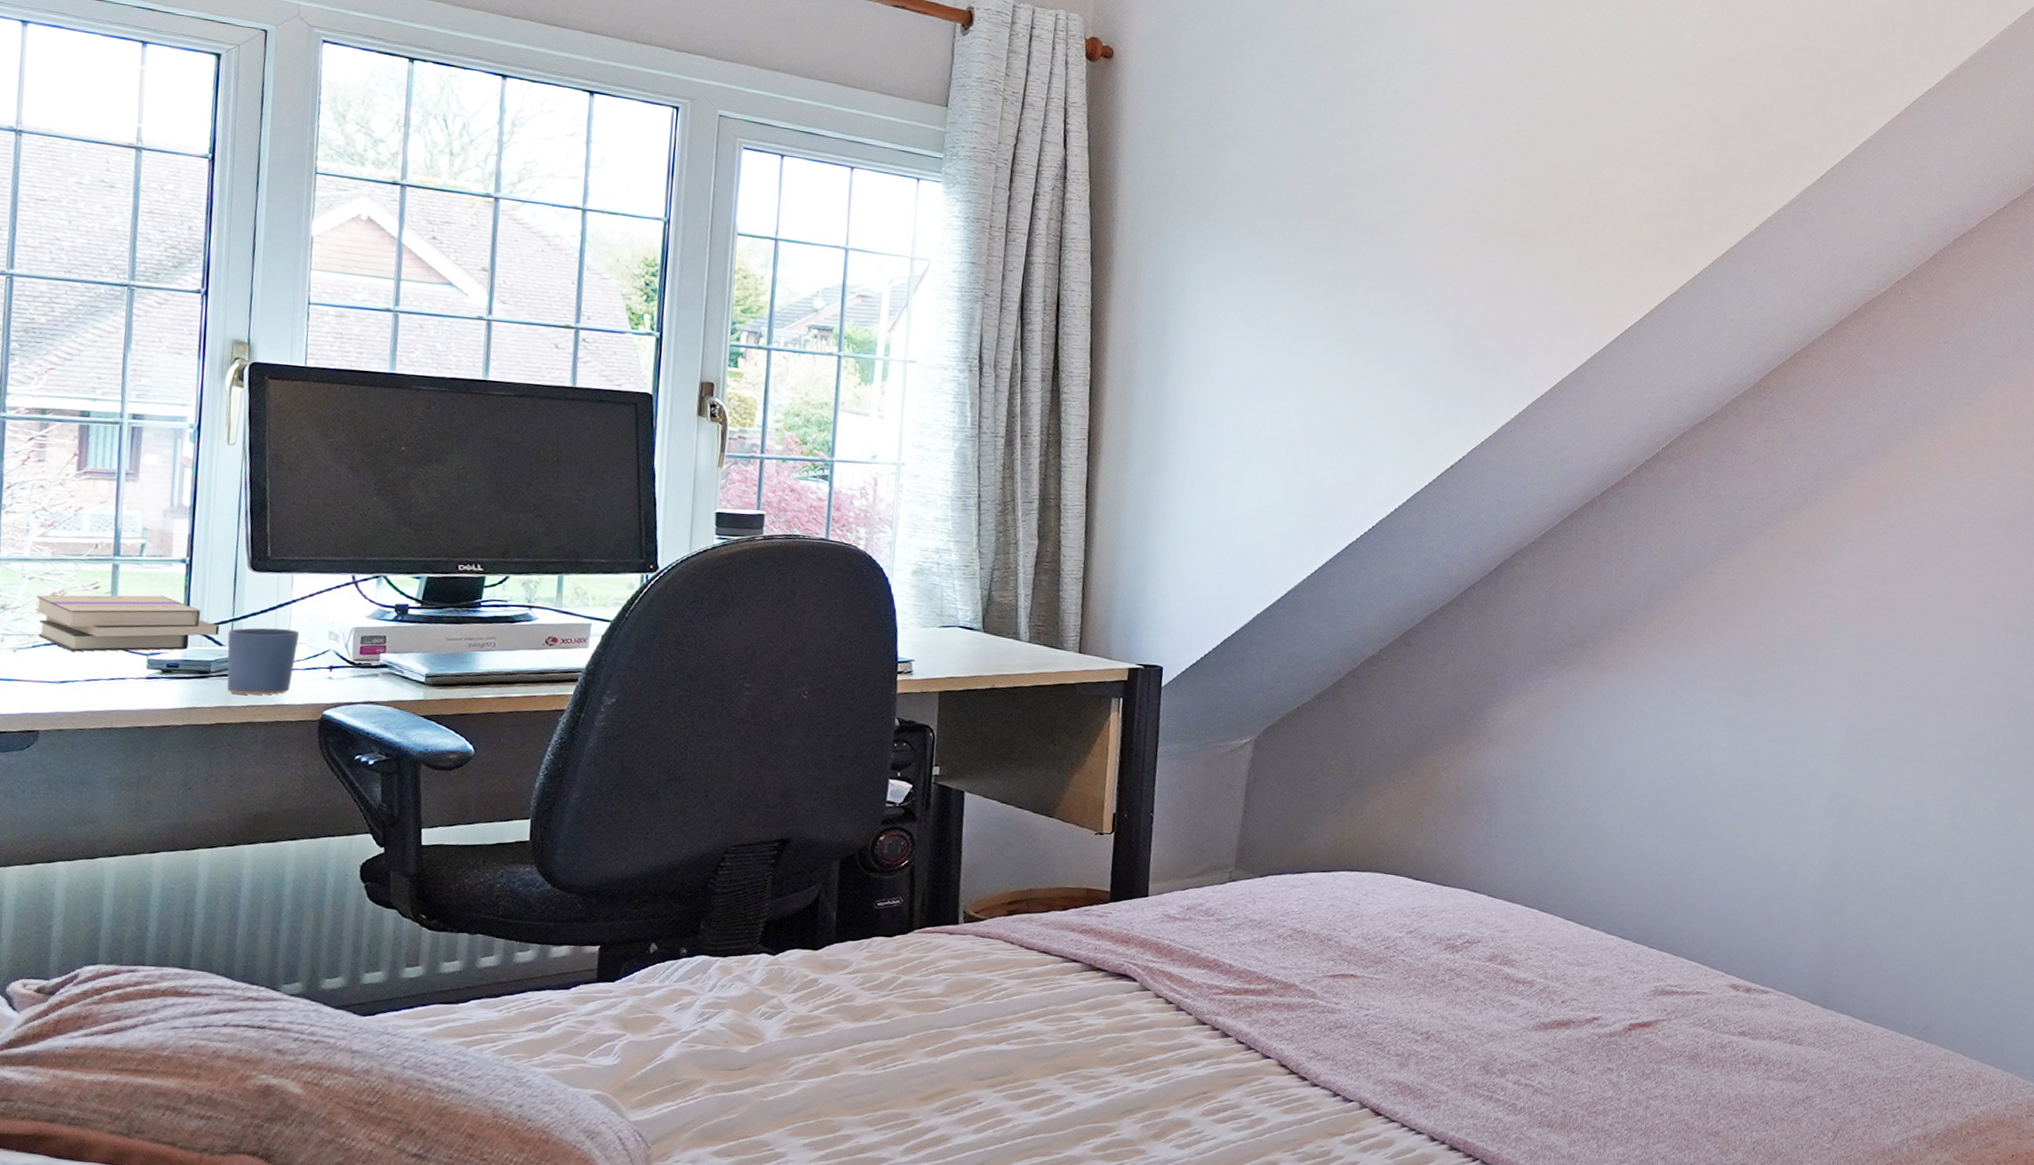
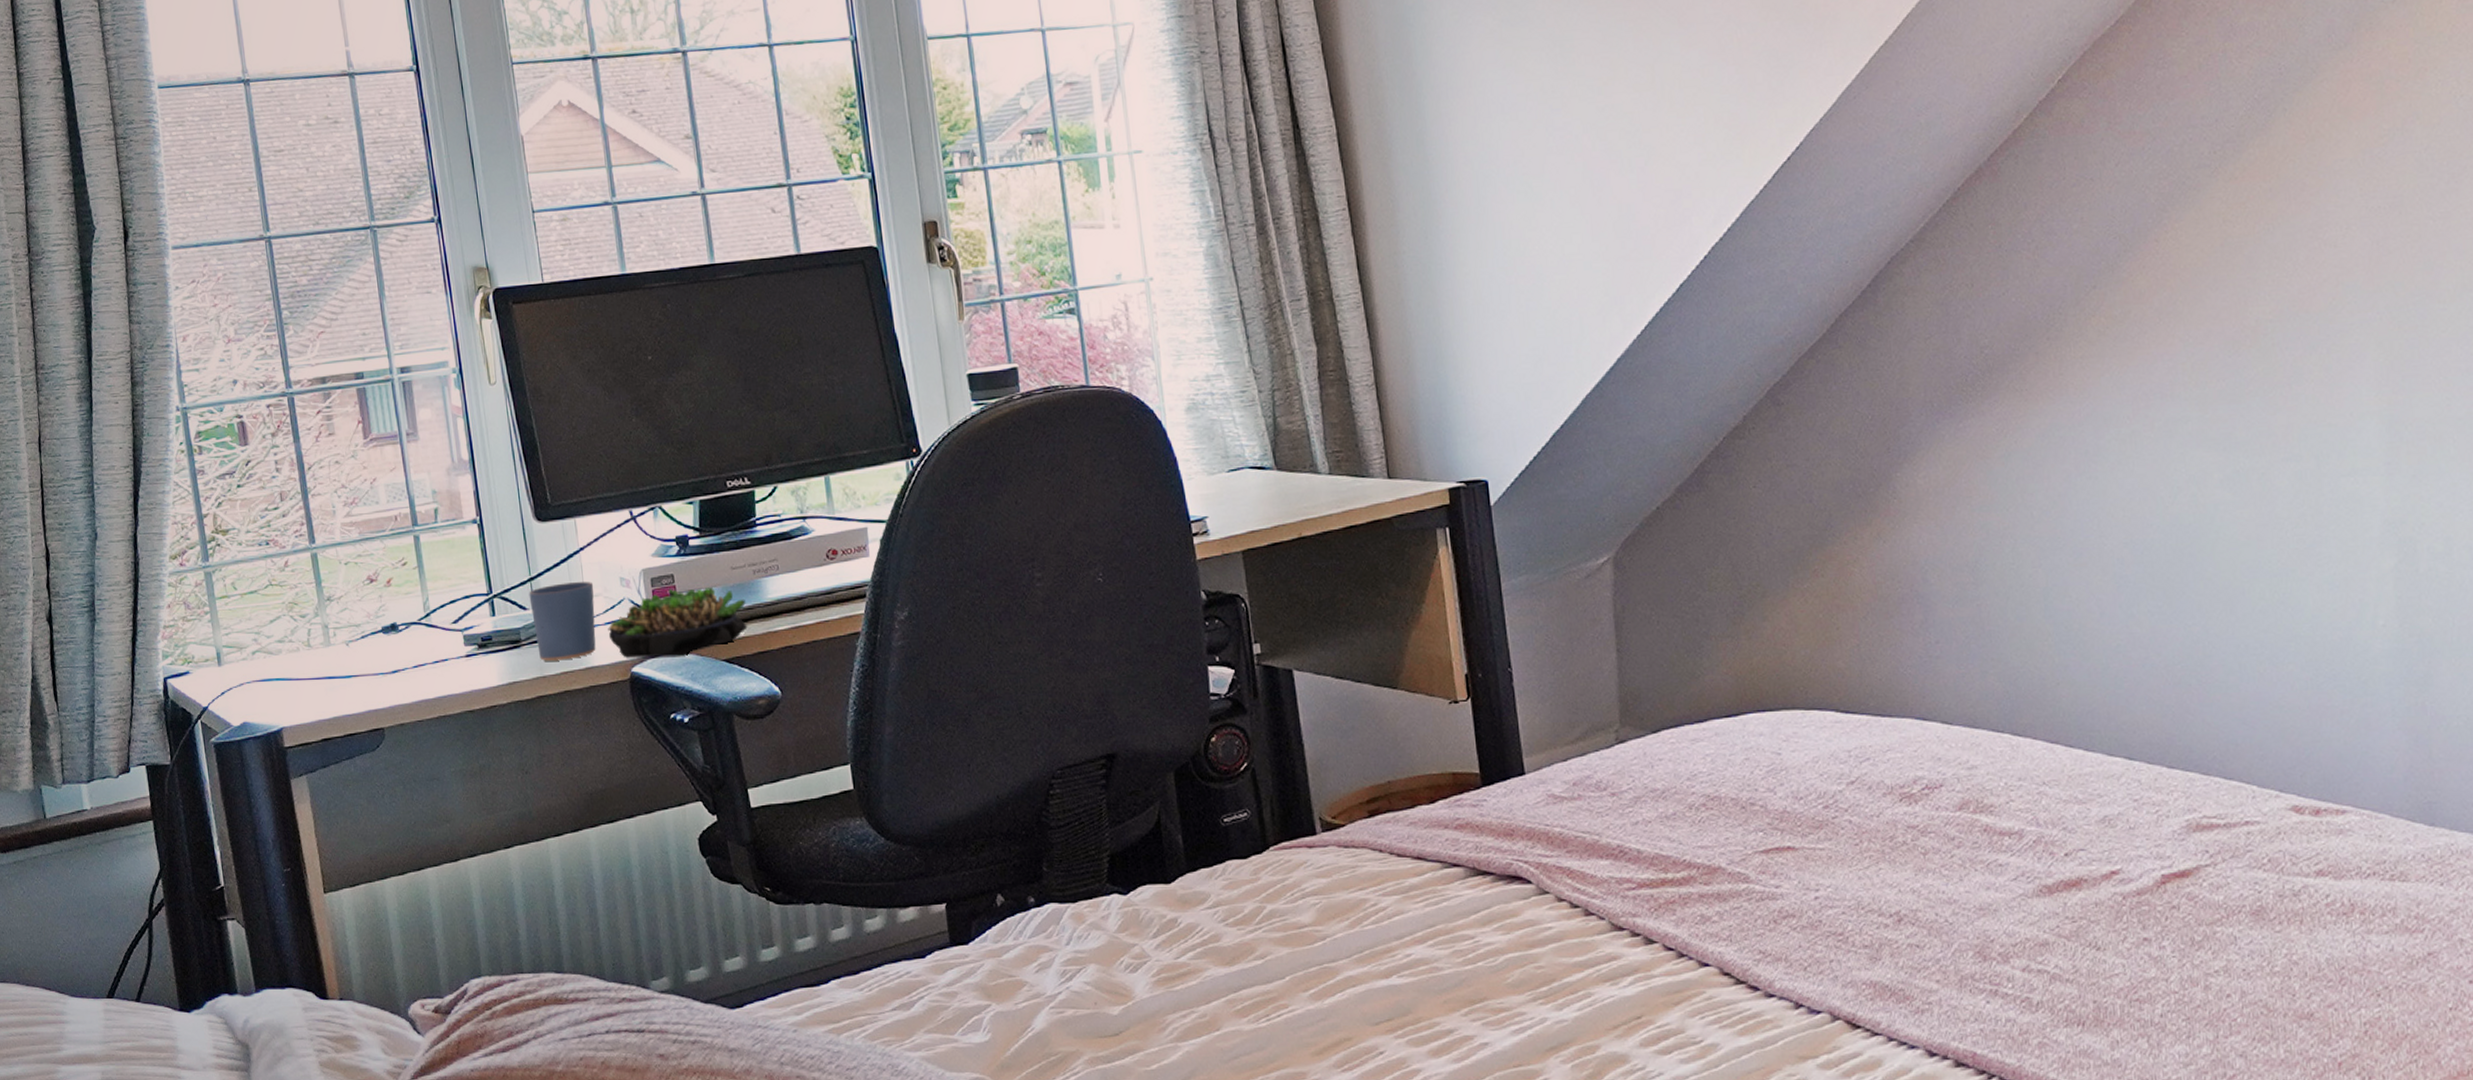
books: present [35,595,220,652] -> none [355,563,521,637]
succulent plant: none [305,647,455,706] -> present [608,586,748,658]

